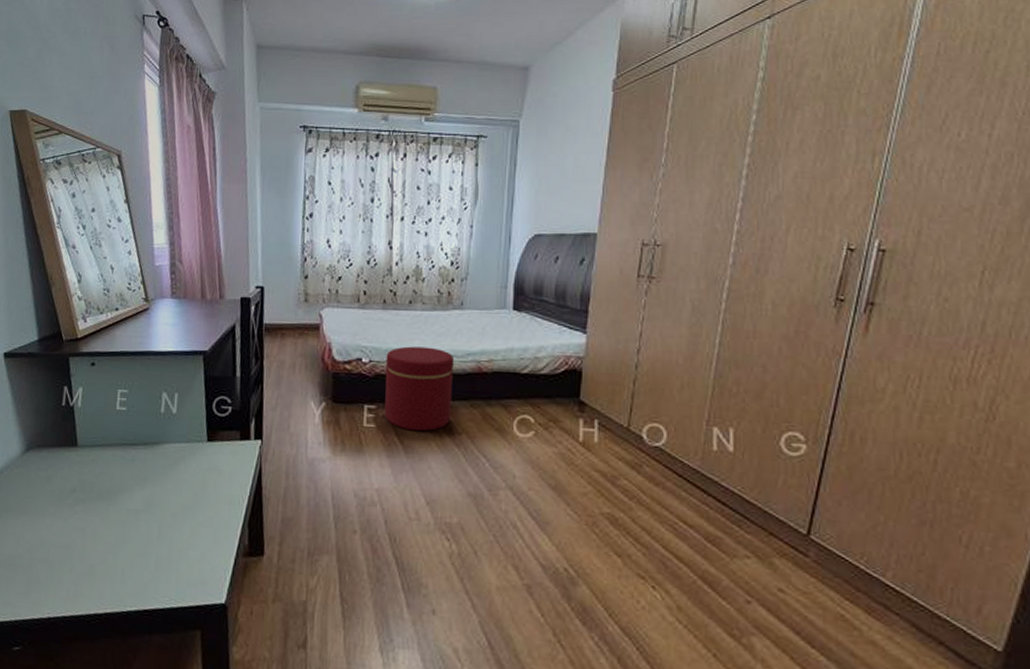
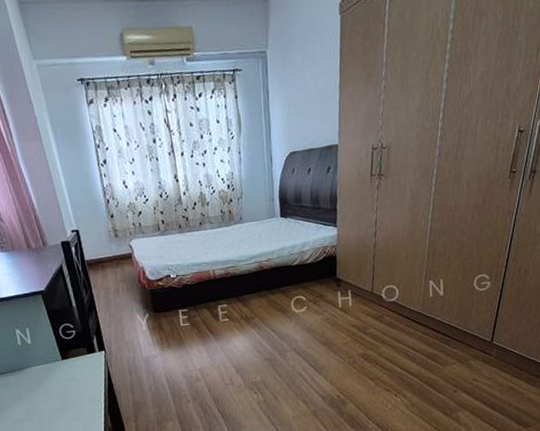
ottoman: present [384,346,455,432] -> none [188,257,245,323]

